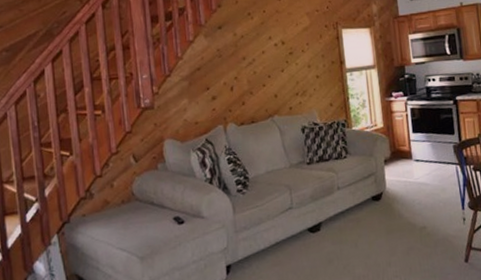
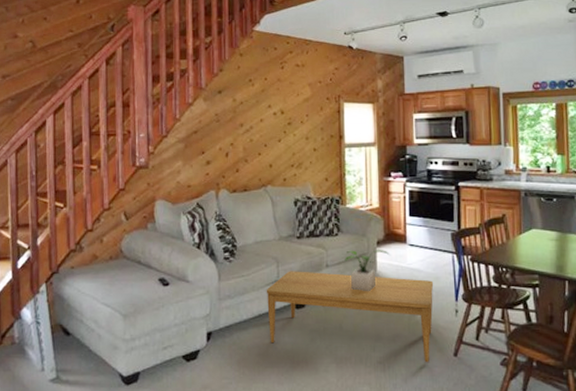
coffee table: none [281,192,443,272] -> present [266,271,434,363]
potted plant: none [354,167,397,210] -> present [344,248,390,292]

